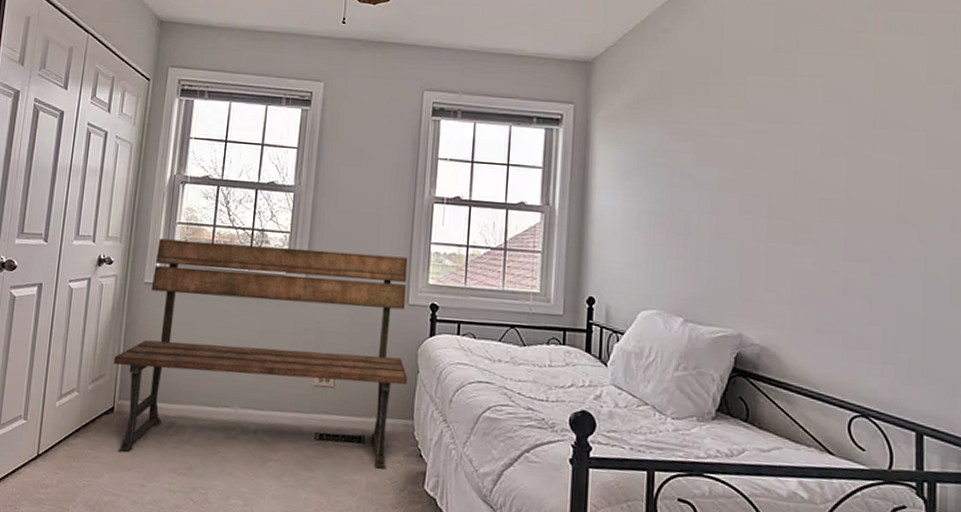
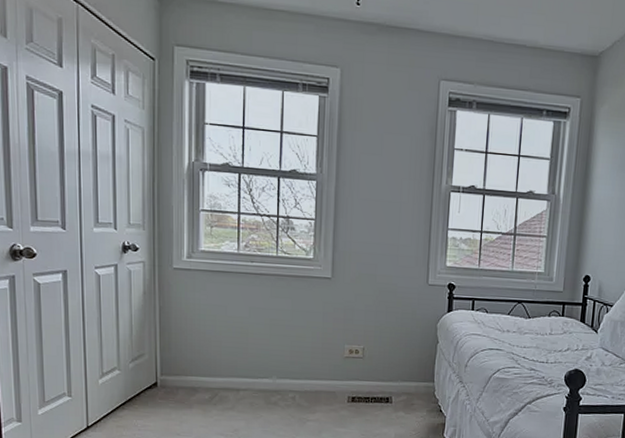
bench: present [113,238,408,470] -> none [151,225,429,424]

